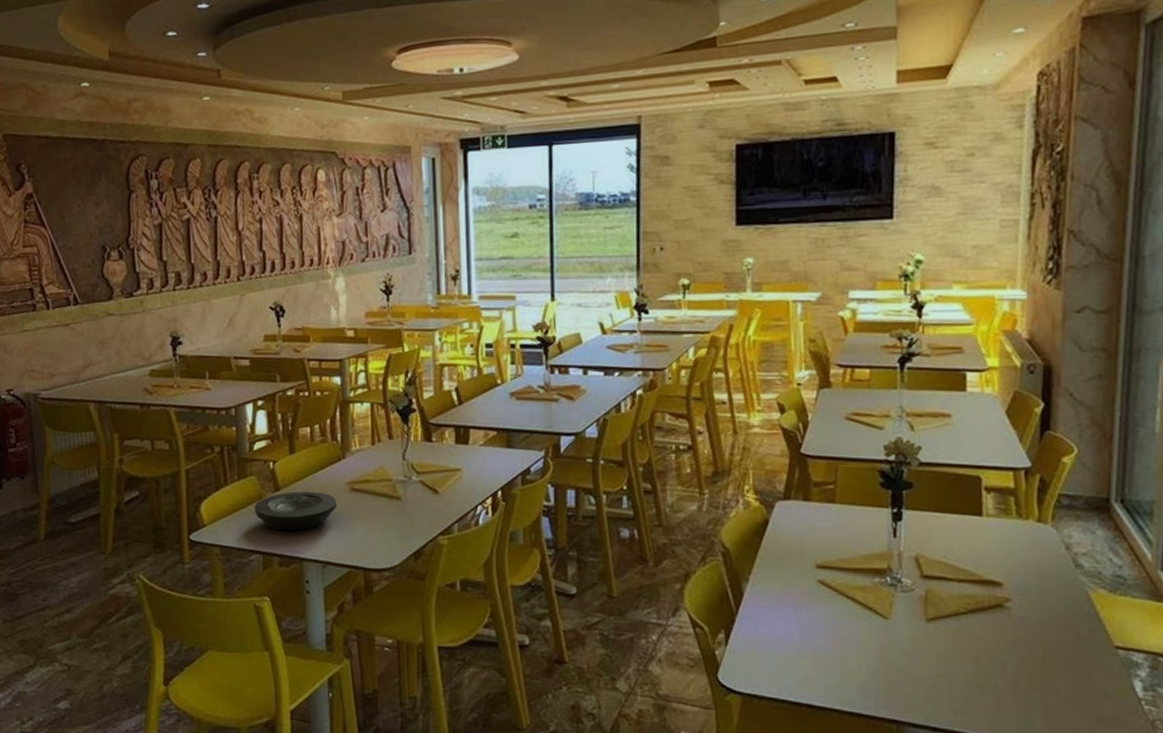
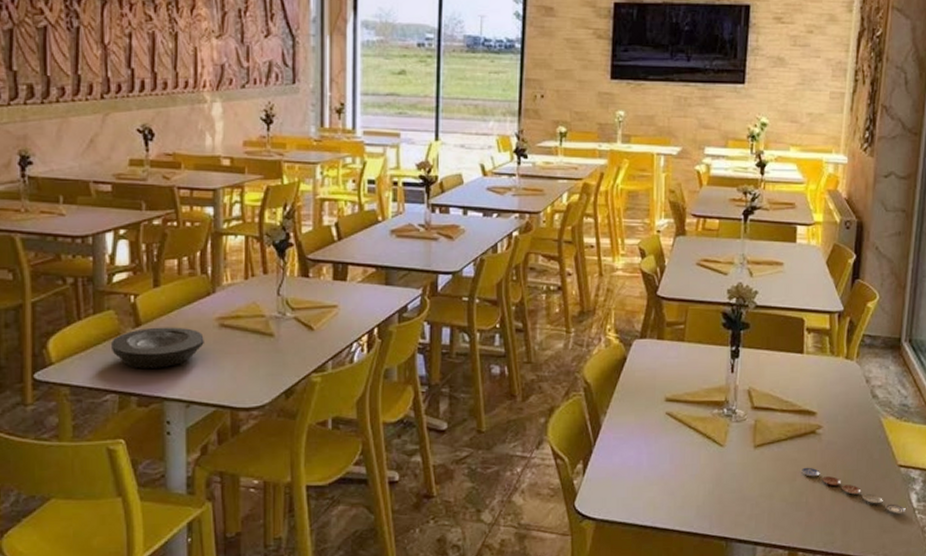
plate: none [987,645,1128,703] -> present [802,467,906,514]

